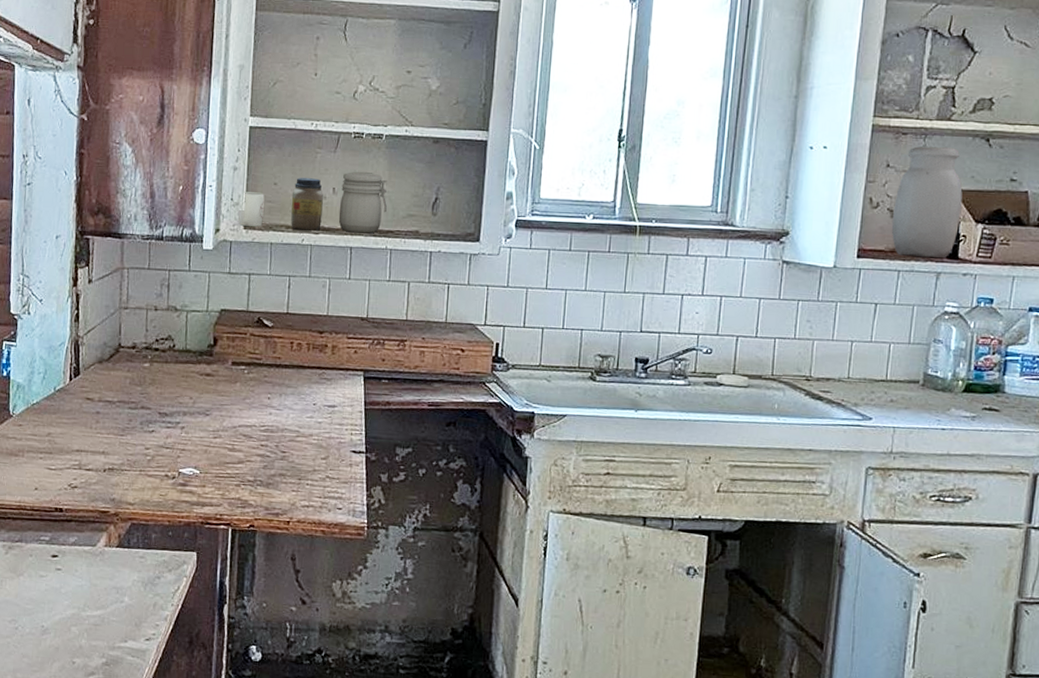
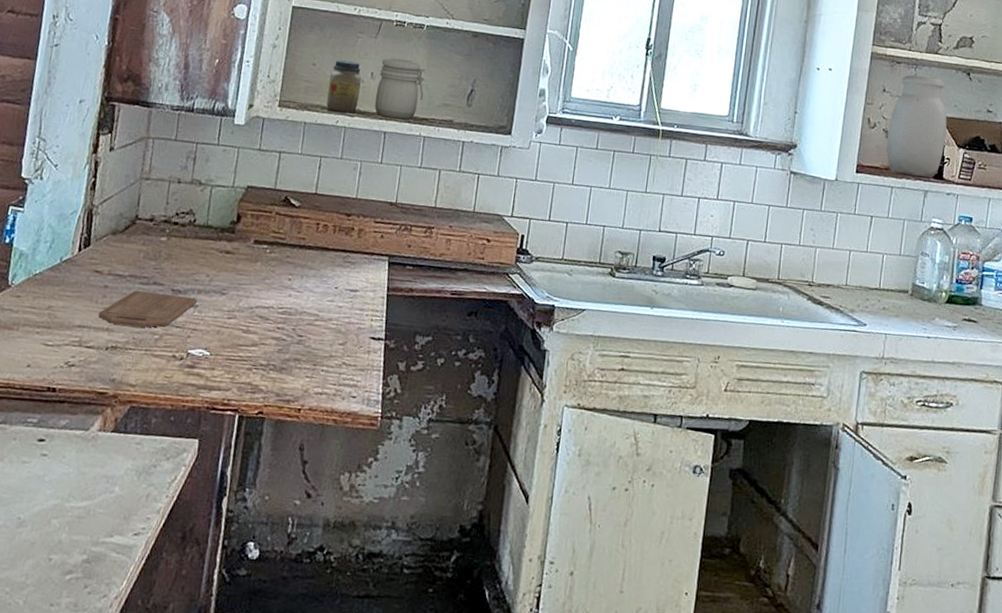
cutting board: none [94,415,183,450] -> present [98,290,197,328]
mug: present [238,191,265,227] -> none [273,69,302,106]

